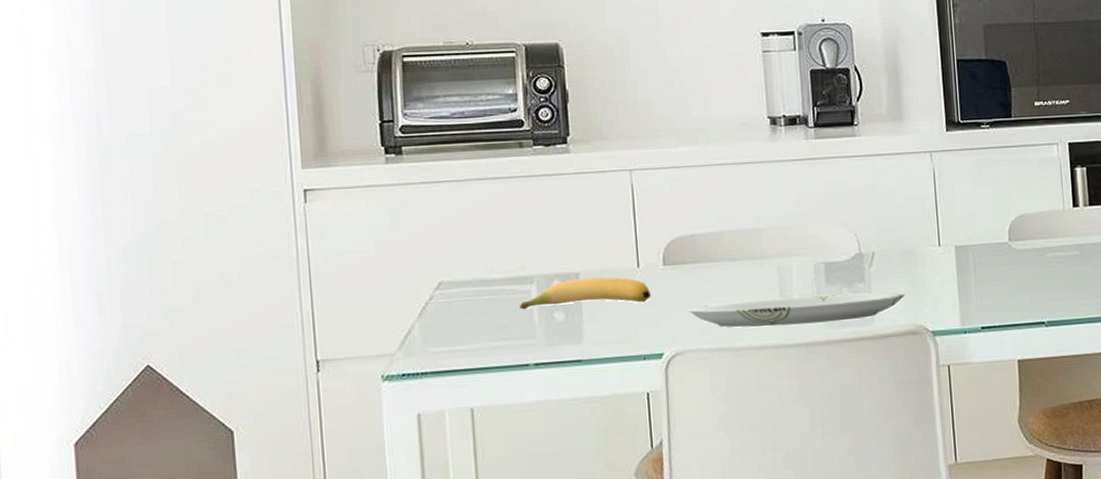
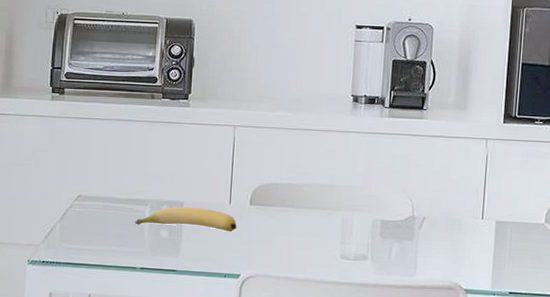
plate: present [687,292,905,328] -> none [264,241,446,270]

